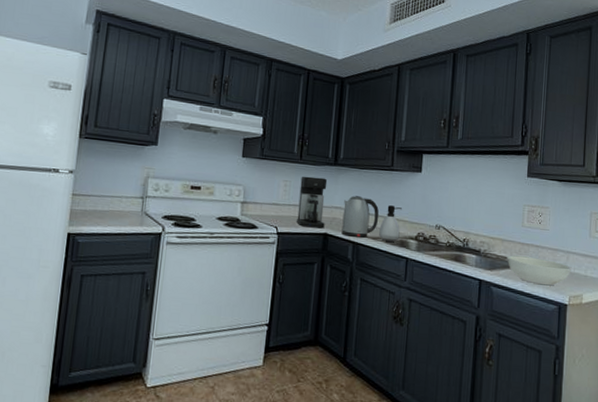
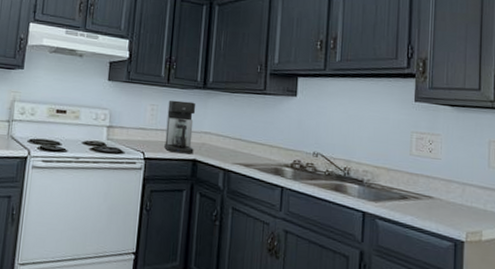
kettle: present [341,196,380,238] -> none [211,120,252,165]
soap dispenser: present [379,205,402,242] -> none [251,131,276,169]
bowl: present [506,255,572,286] -> none [393,186,468,221]

